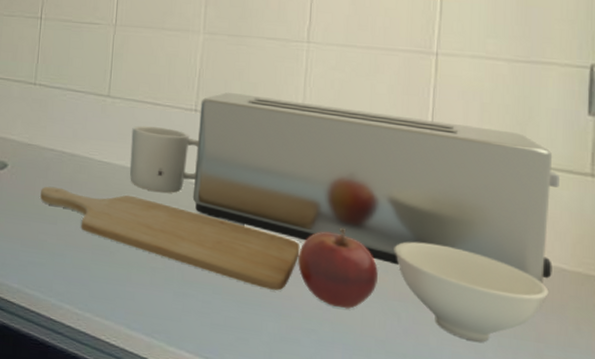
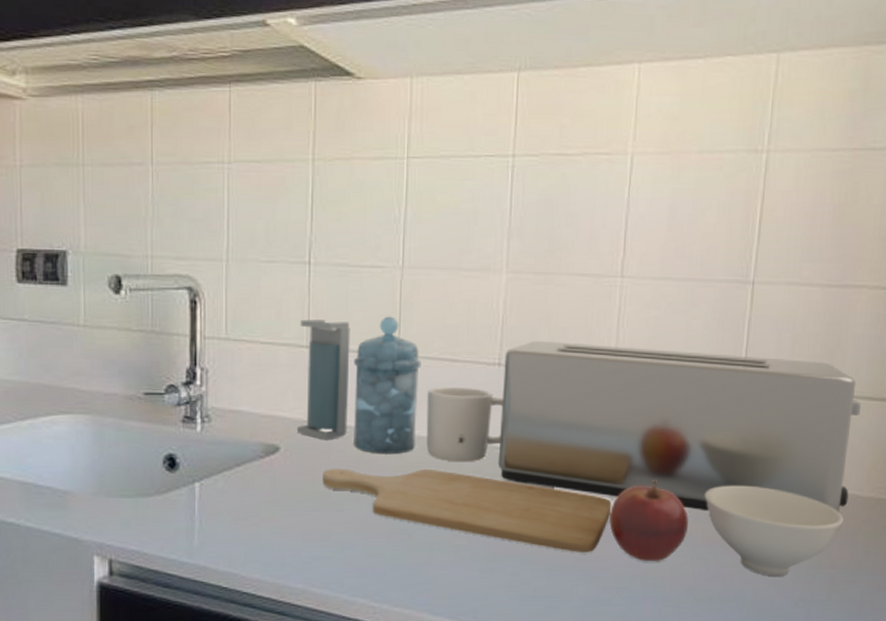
soap dispenser: none [22,62,71,162] -> present [296,318,351,440]
canister: none [68,63,128,179] -> present [354,316,421,454]

